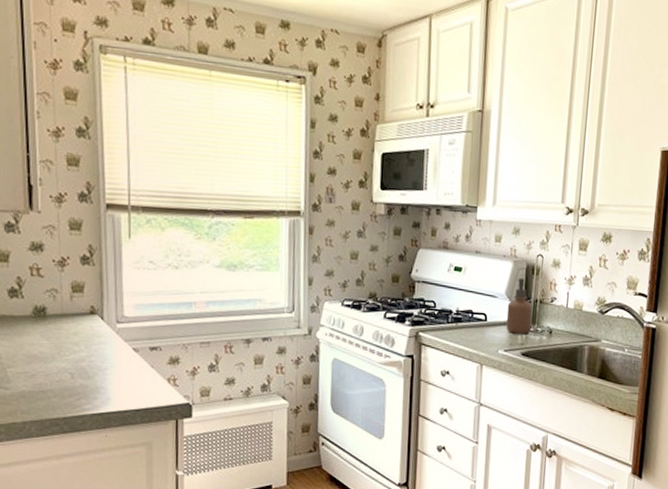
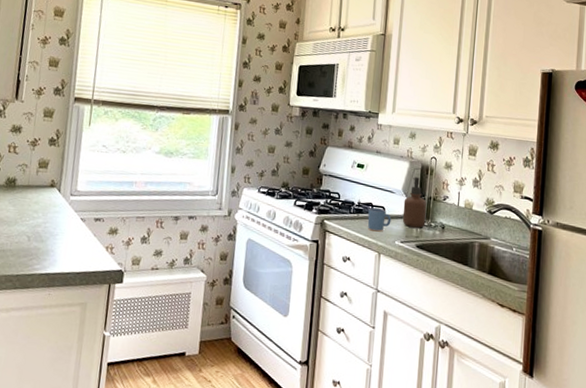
mug: none [467,314,494,341] -> present [367,207,392,232]

